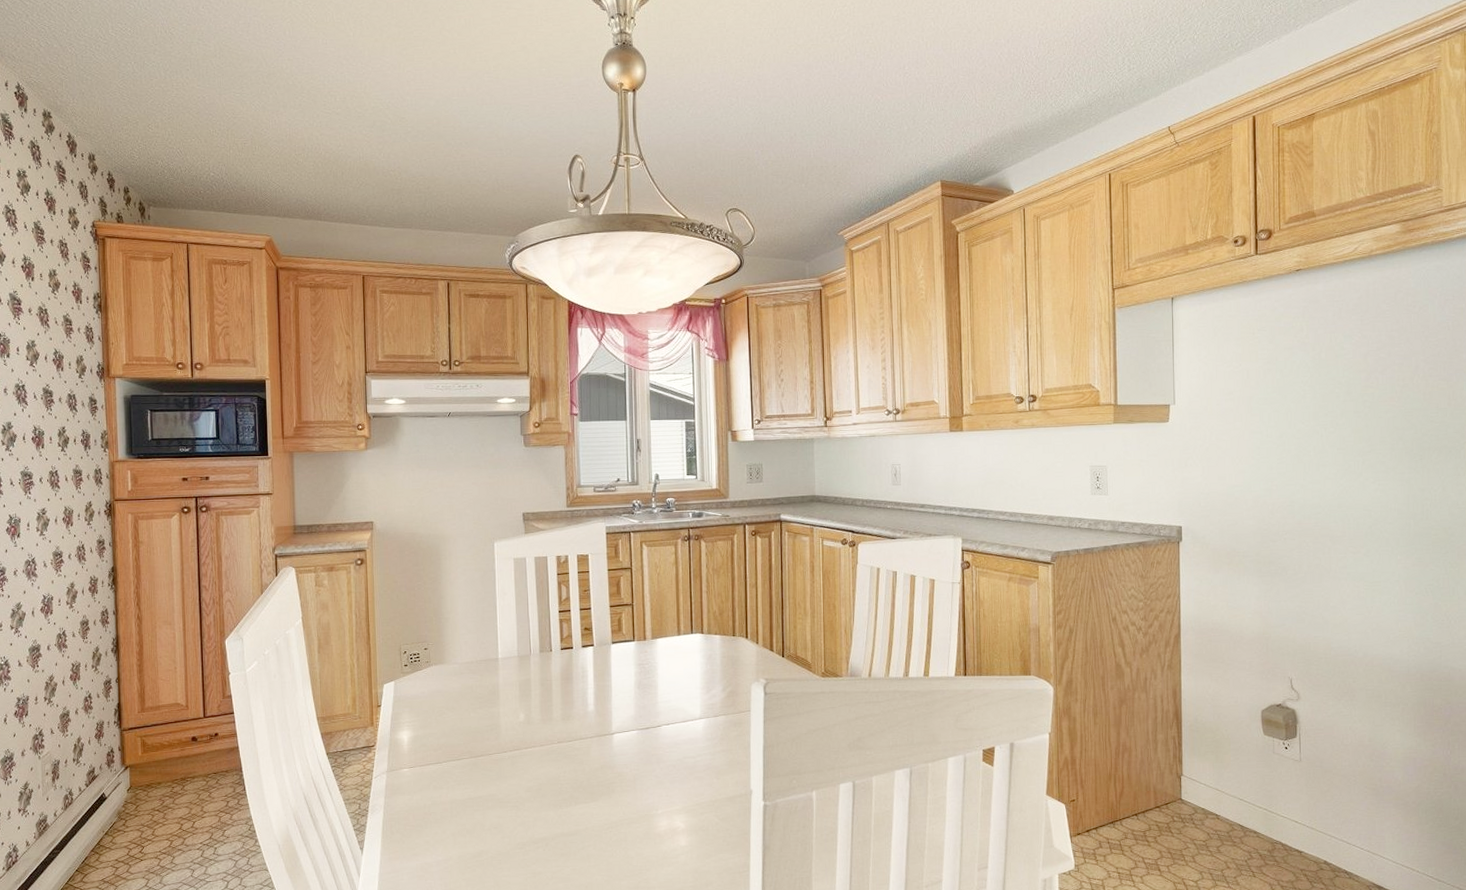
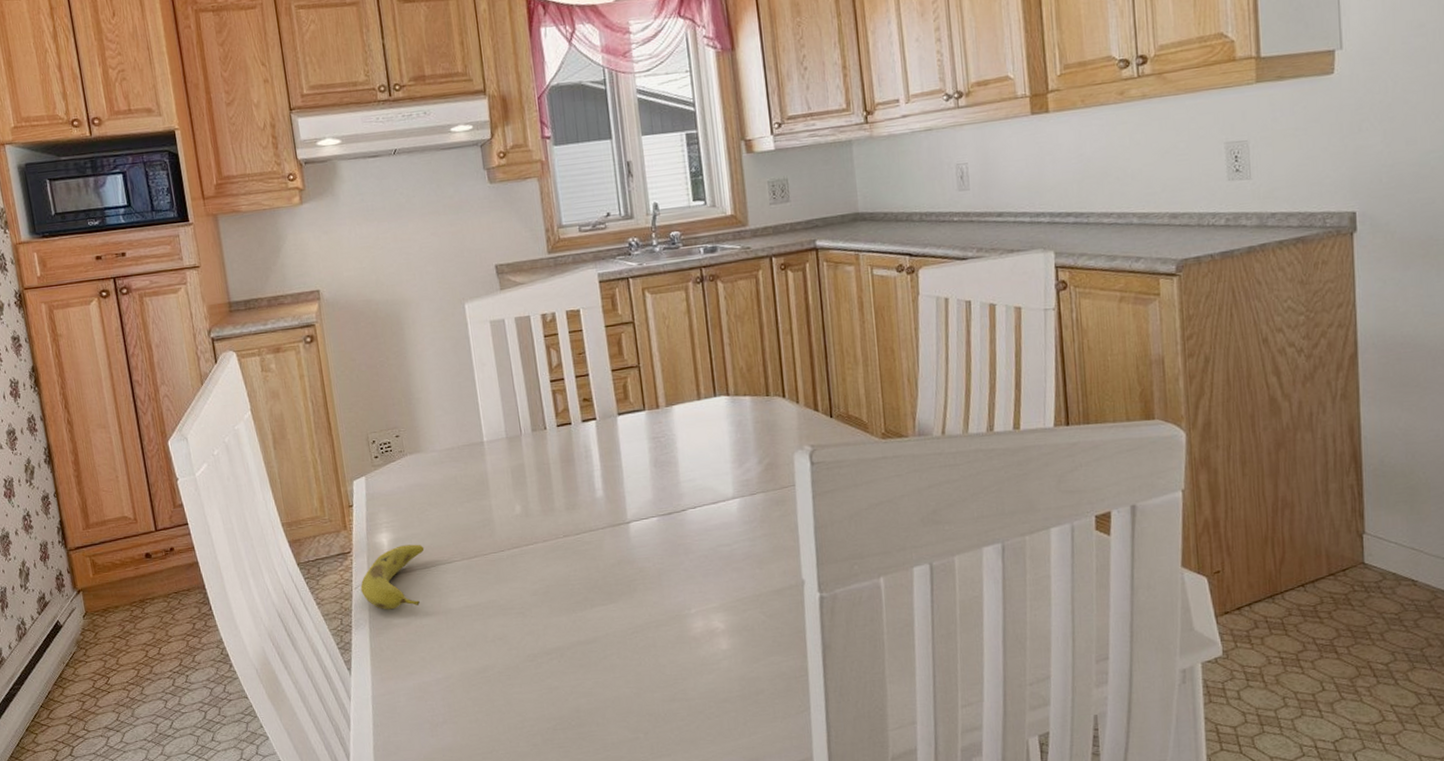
fruit: none [380,742,439,798] -> present [360,544,425,610]

